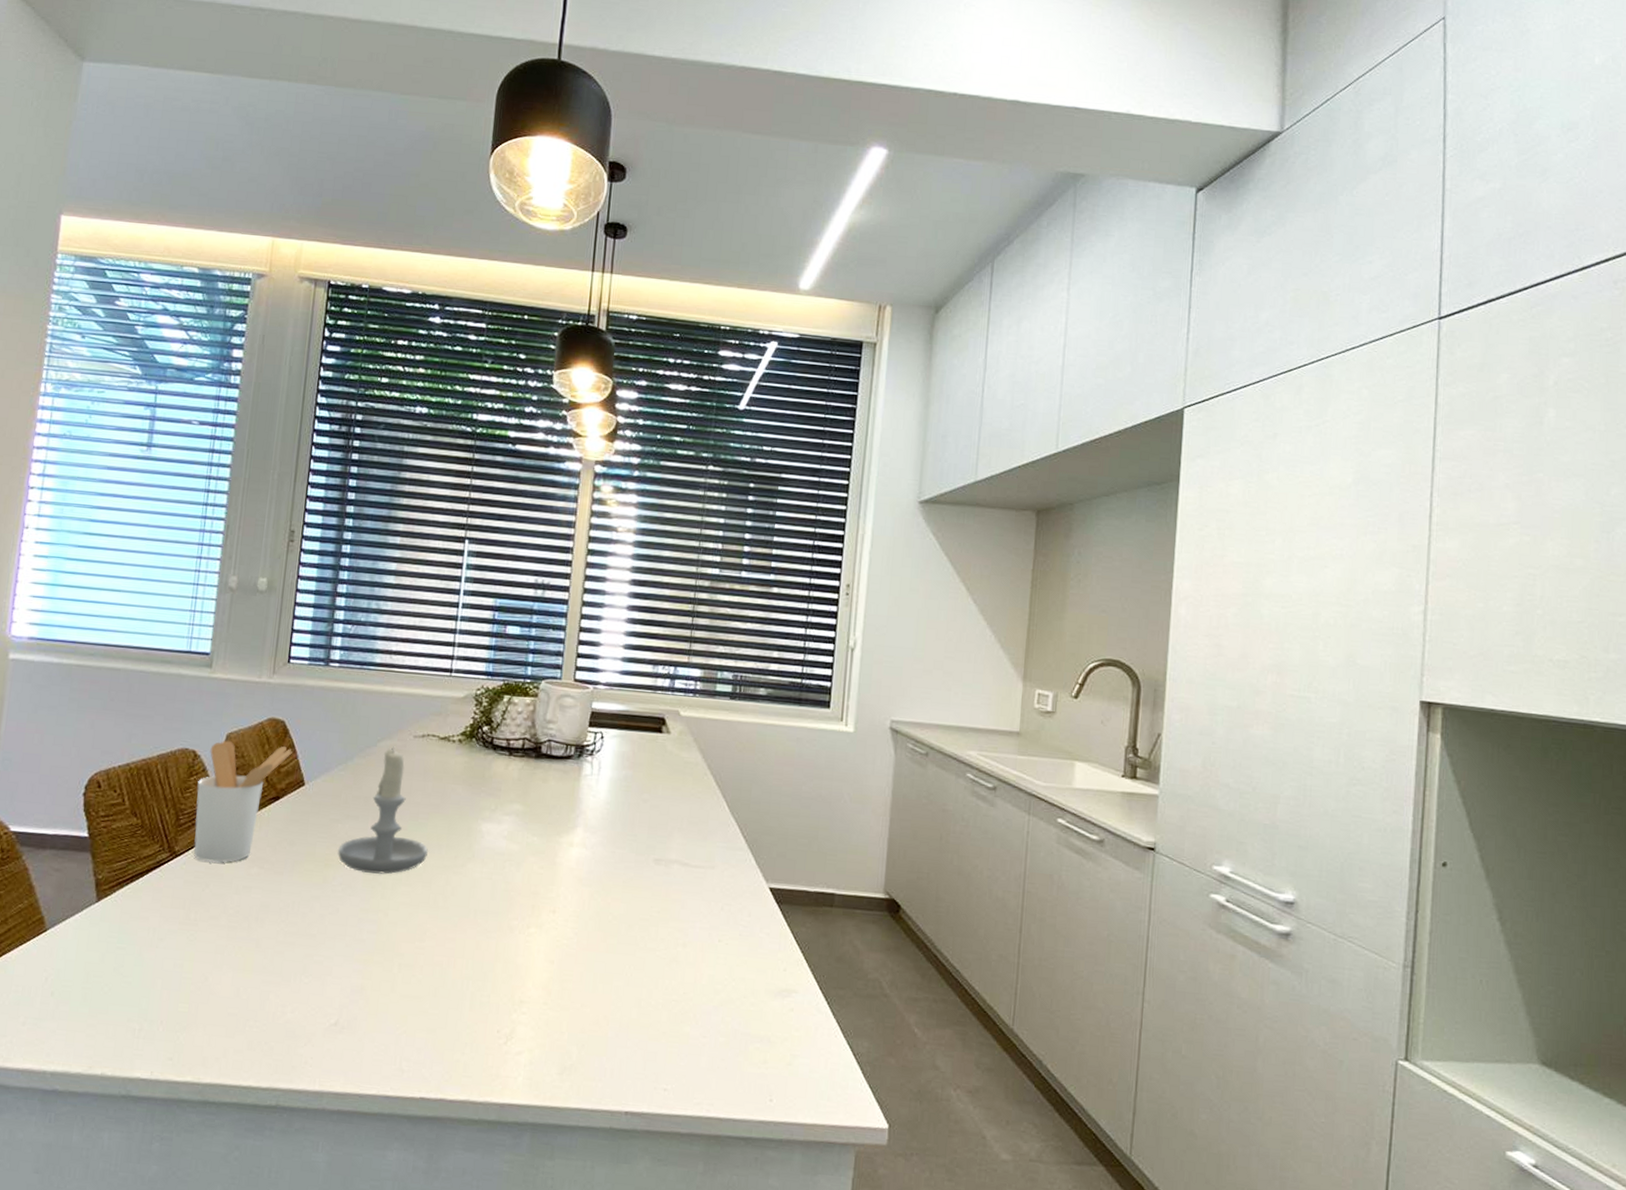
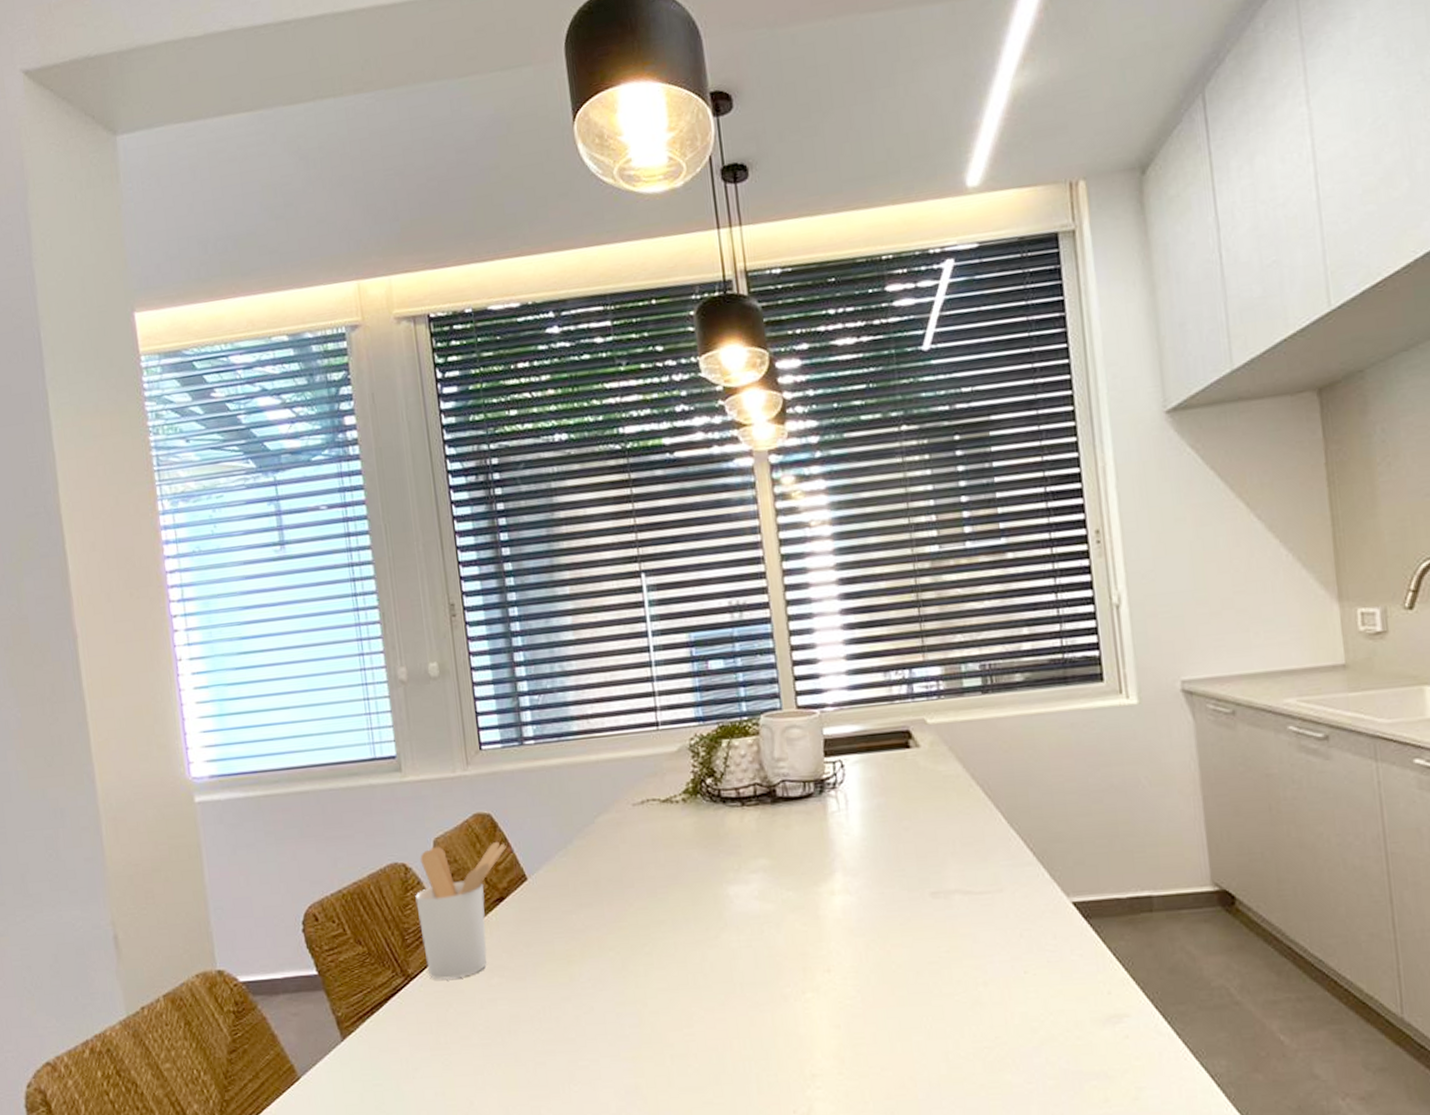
candle: present [338,746,428,874] -> none [578,819,676,963]

